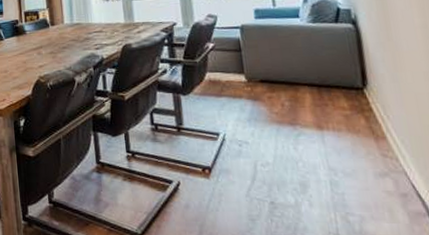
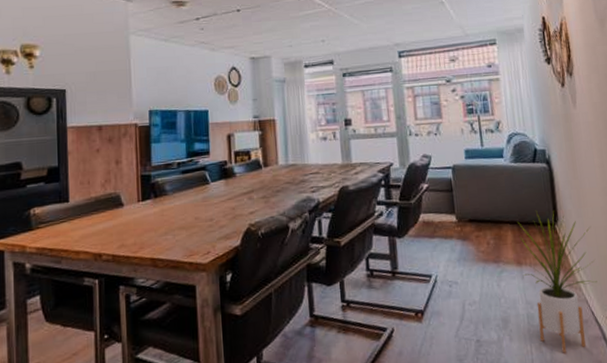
house plant: none [317,73,420,226] -> present [517,210,597,353]

